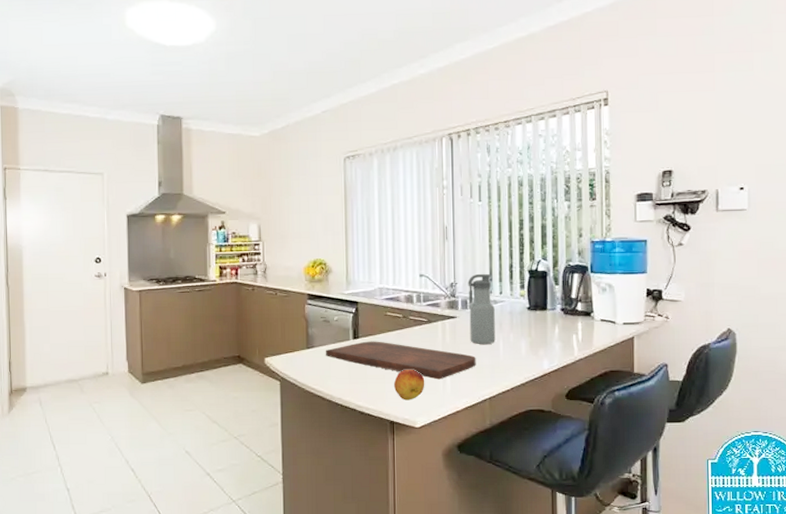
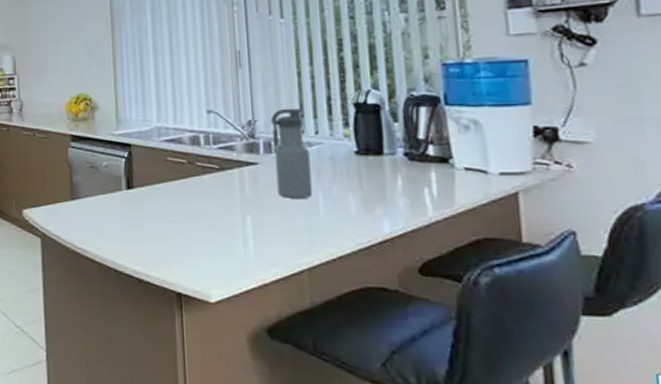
cutting board: present [326,341,476,380] -> none [94,192,288,243]
fruit: present [393,369,425,401] -> none [179,227,220,268]

